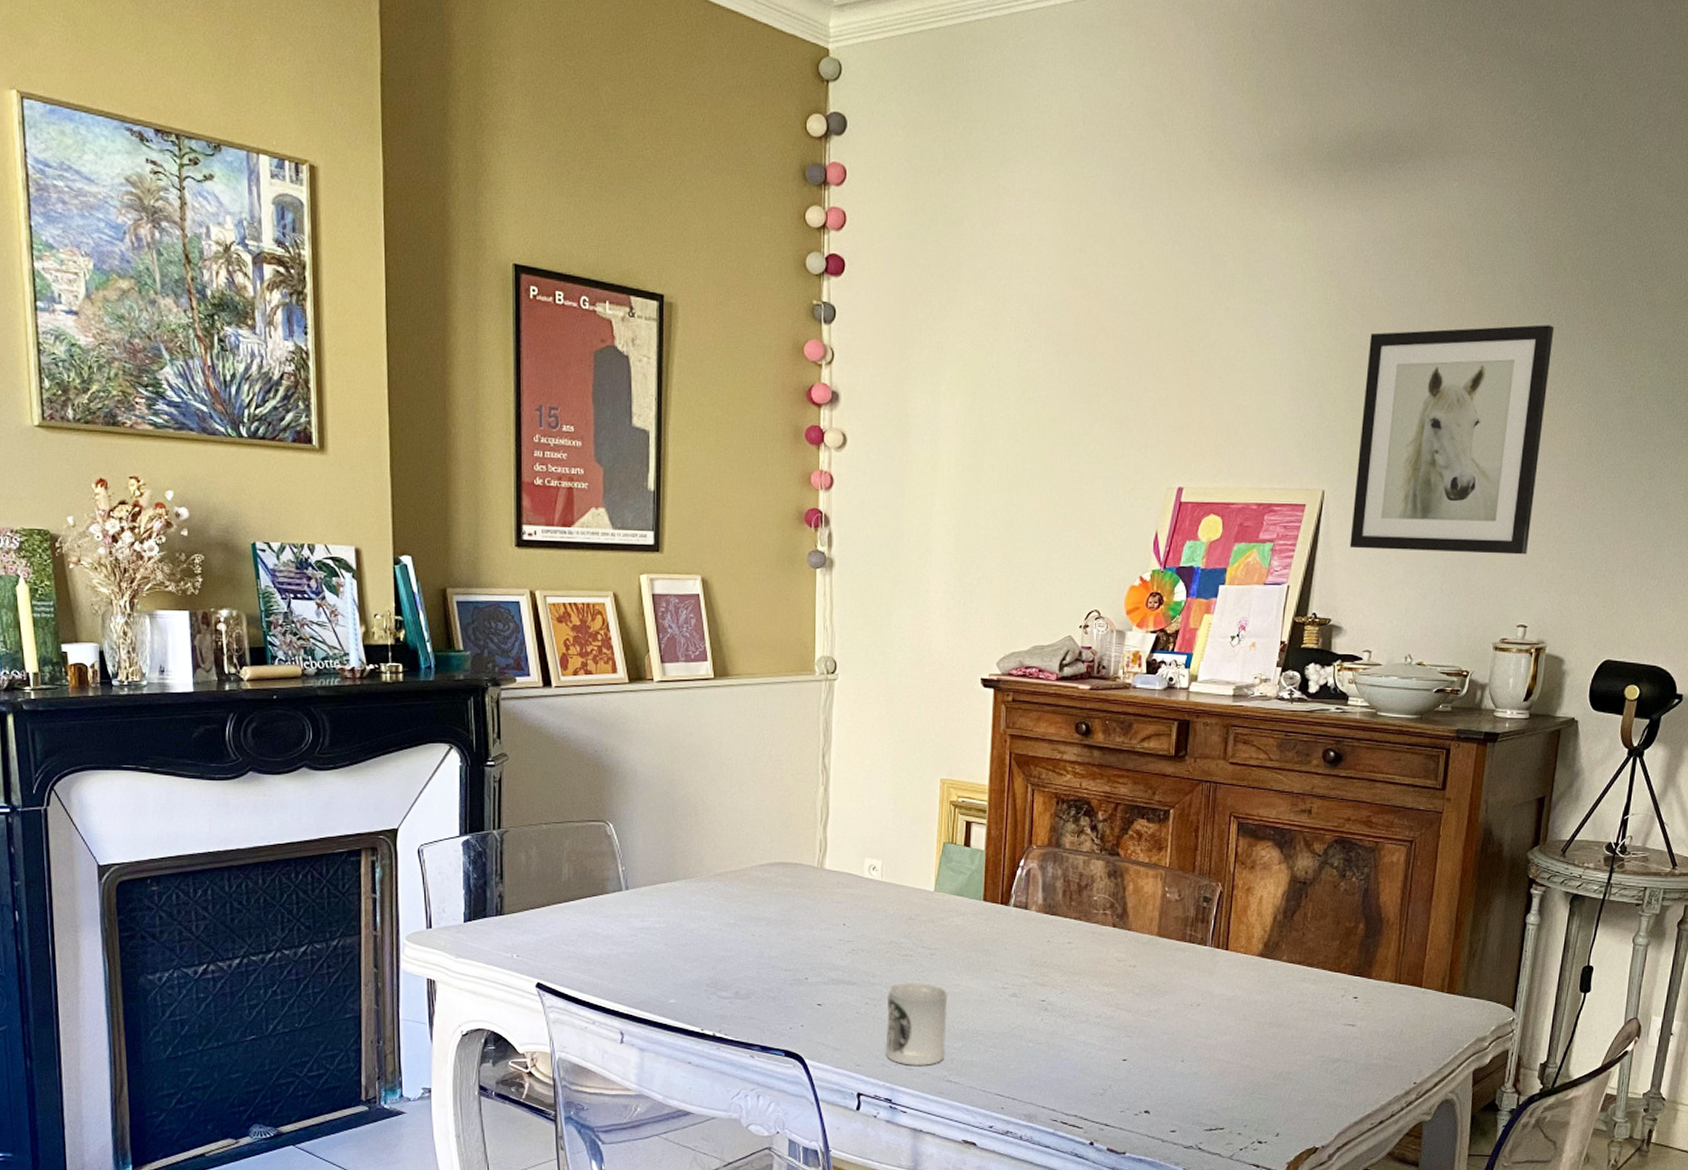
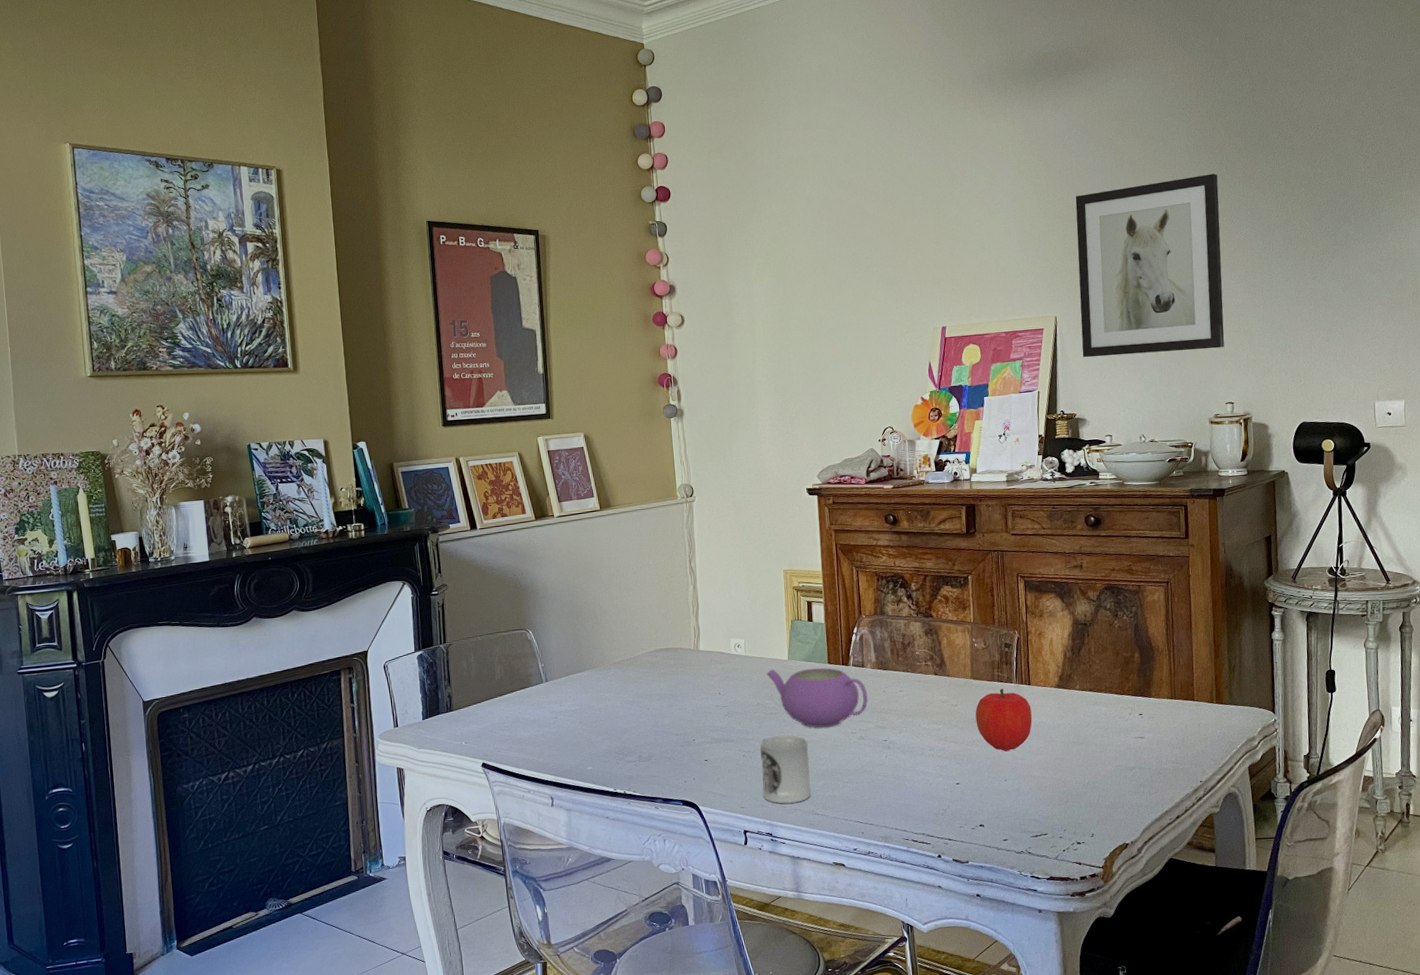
teapot: none [905,901,1028,978] -> present [766,667,868,728]
fruit: none [1156,951,1225,1027] -> present [975,688,1032,752]

